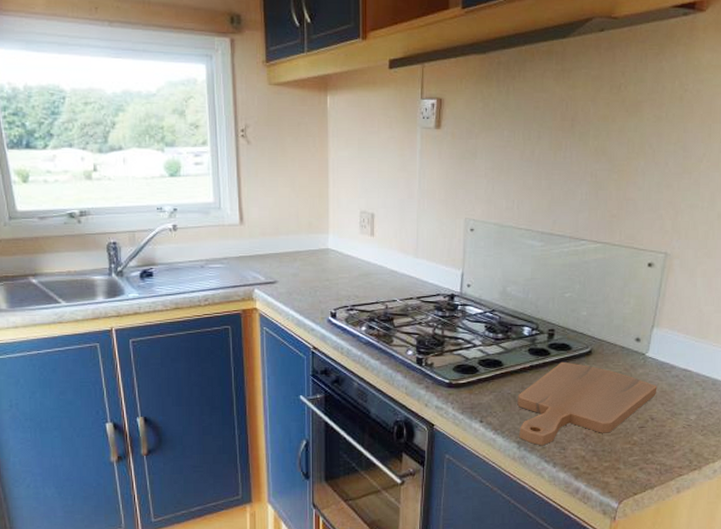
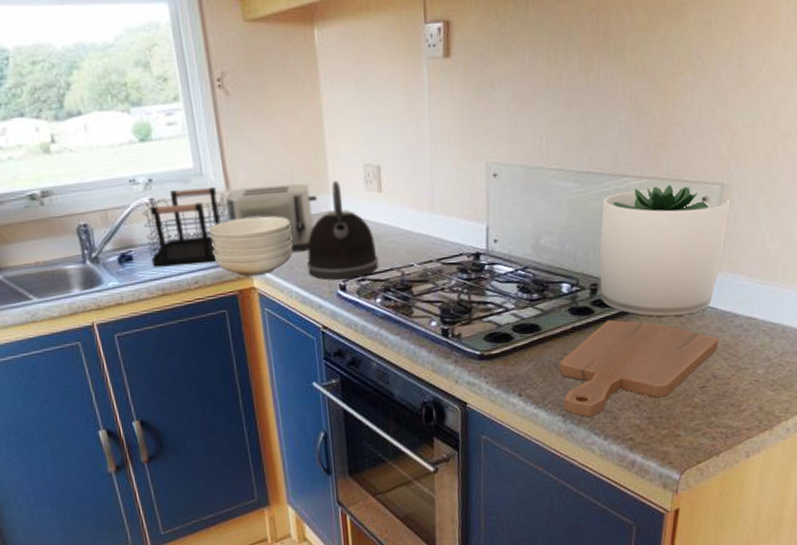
dish rack: none [165,219,240,284] -> present [142,186,229,267]
bowl: none [221,248,293,299] -> present [209,216,293,277]
toaster: none [237,223,317,280] -> present [224,183,317,252]
kettle: none [304,223,367,307] -> present [307,181,379,280]
planter: none [557,250,672,363] -> present [599,185,731,318]

